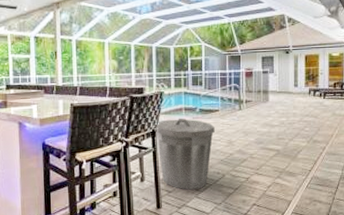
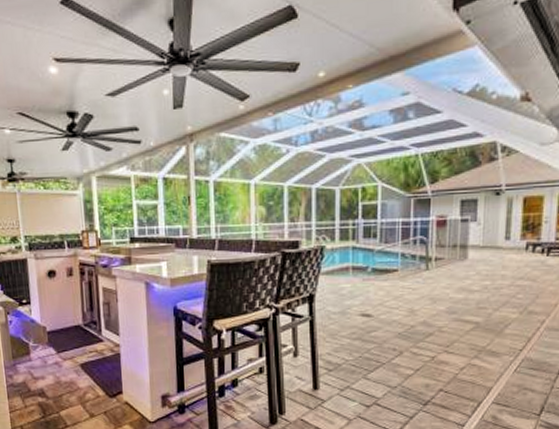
trash can: present [155,118,215,190] -> none [312,279,392,369]

